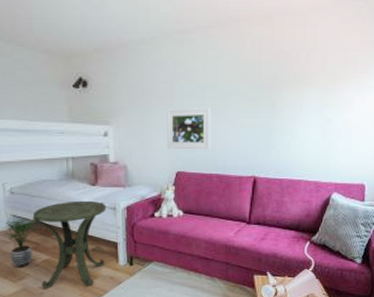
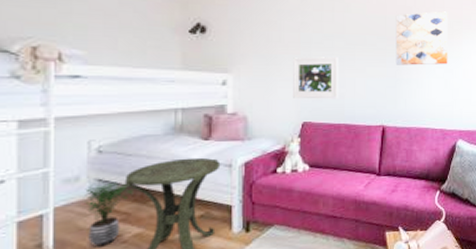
wall art: none [269,54,331,115] -> present [395,11,448,66]

